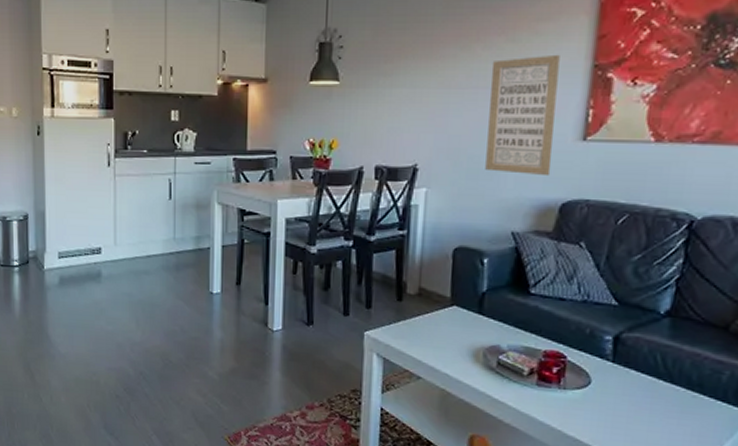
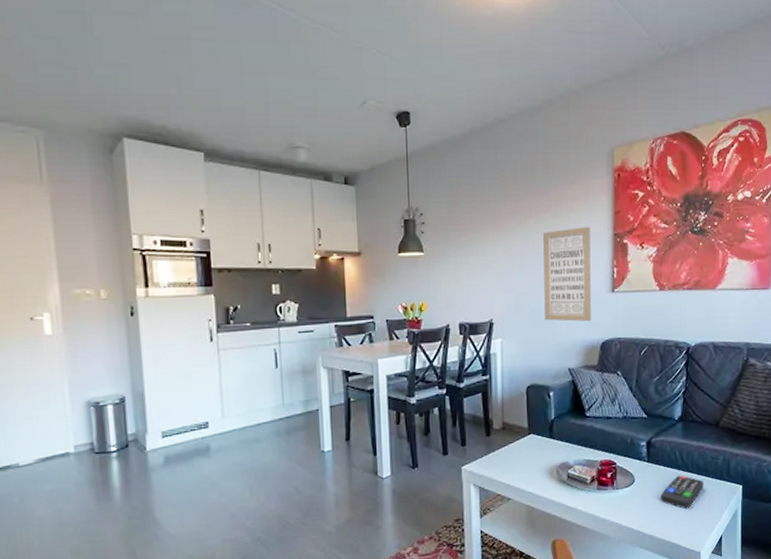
remote control: none [627,385,696,431] -> present [661,475,704,509]

